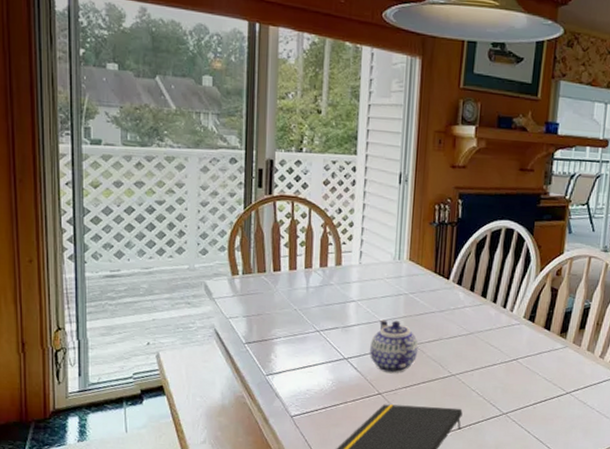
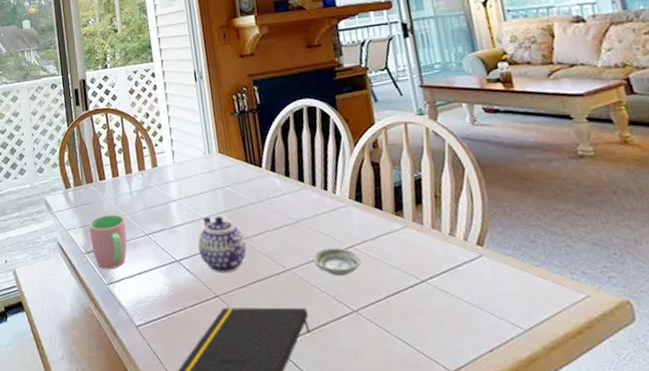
cup: none [254,307,296,361] -> present [89,215,128,270]
saucer: none [478,359,521,384] -> present [312,248,361,276]

